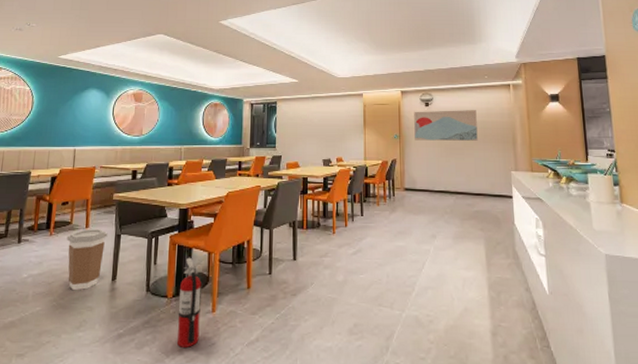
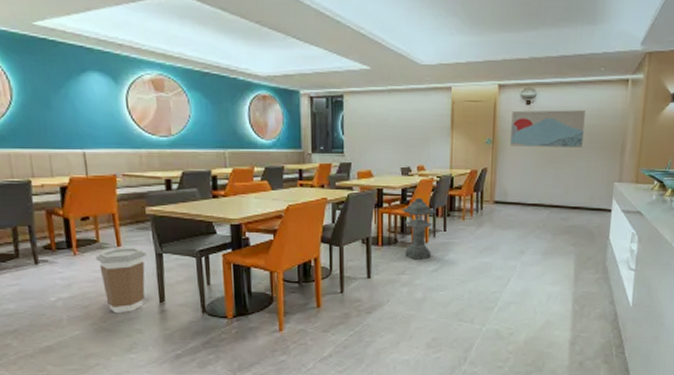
fire extinguisher: present [177,257,203,347] -> none [241,276,267,365]
lantern: none [323,185,355,243] -> present [401,197,437,260]

